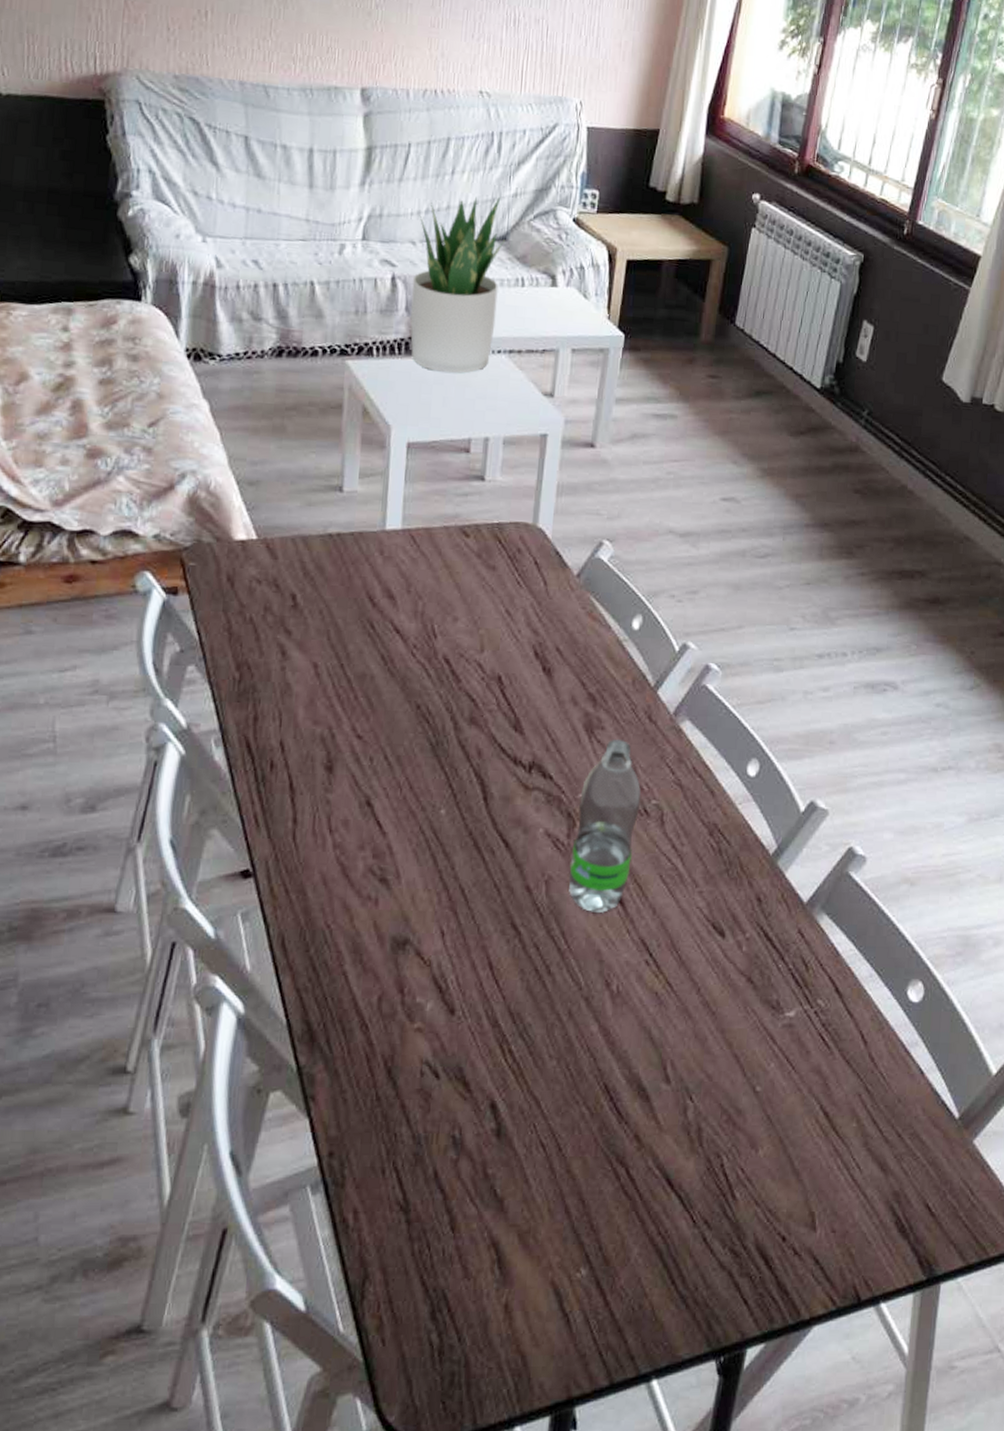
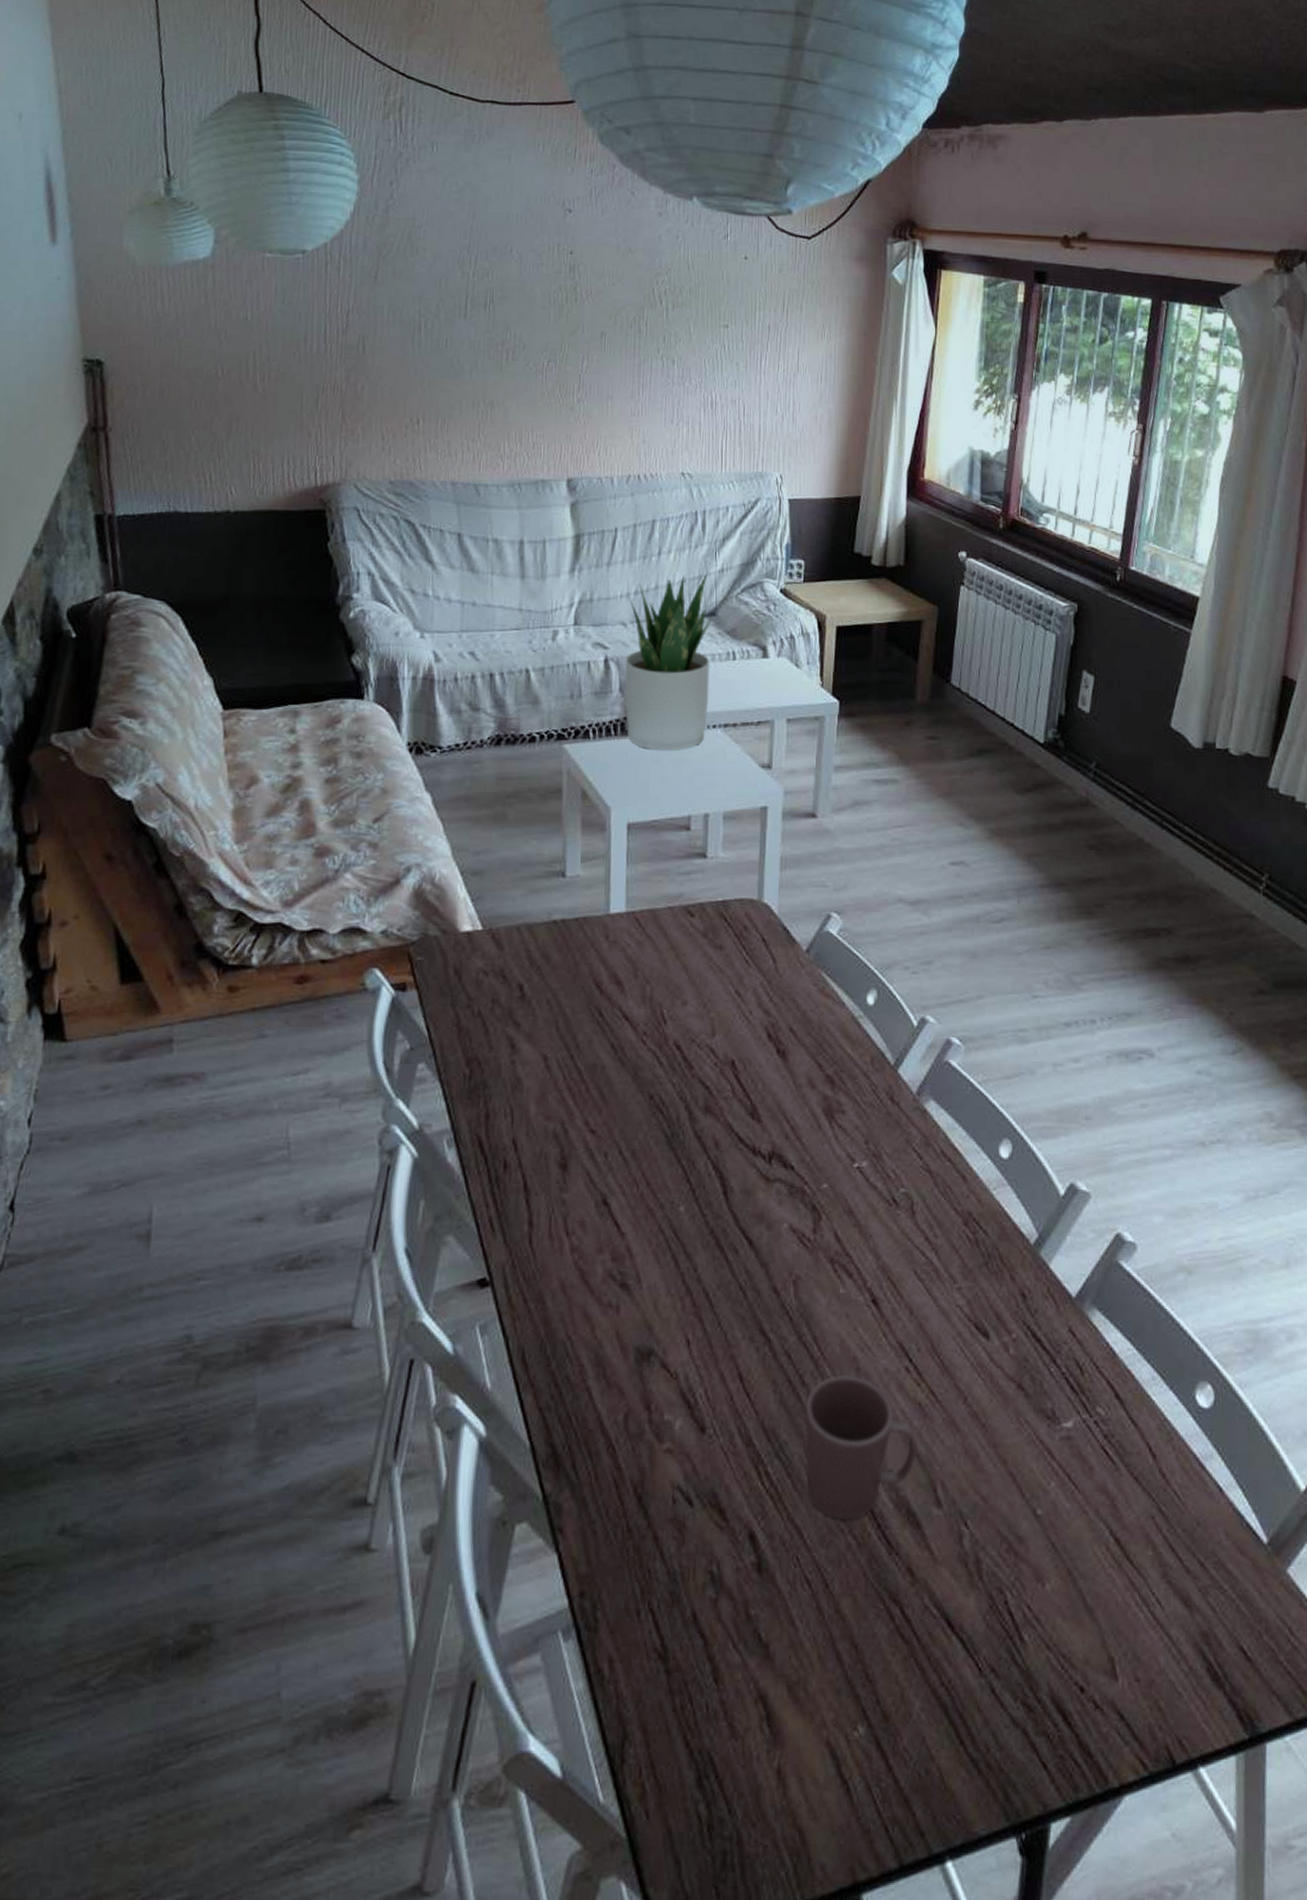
mug: none [546,966,651,1093] -> present [805,1375,916,1520]
bottle: present [568,739,642,913] -> none [817,1124,889,1314]

